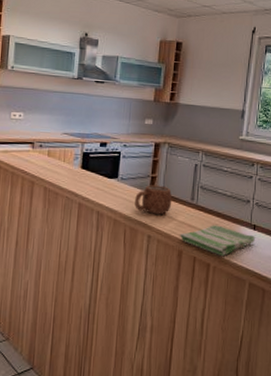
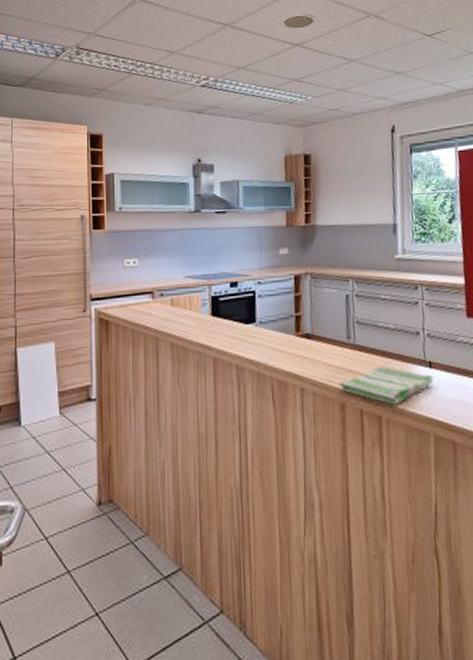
mug: present [135,185,172,215] -> none [279,325,325,362]

